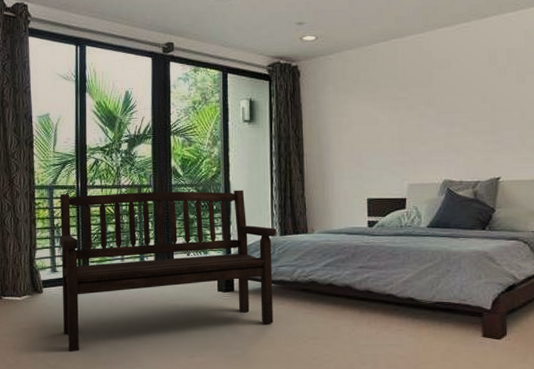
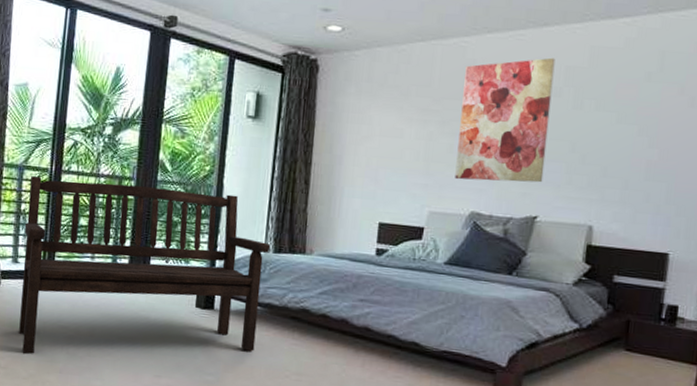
wall art: none [424,43,501,154] -> present [455,57,555,183]

